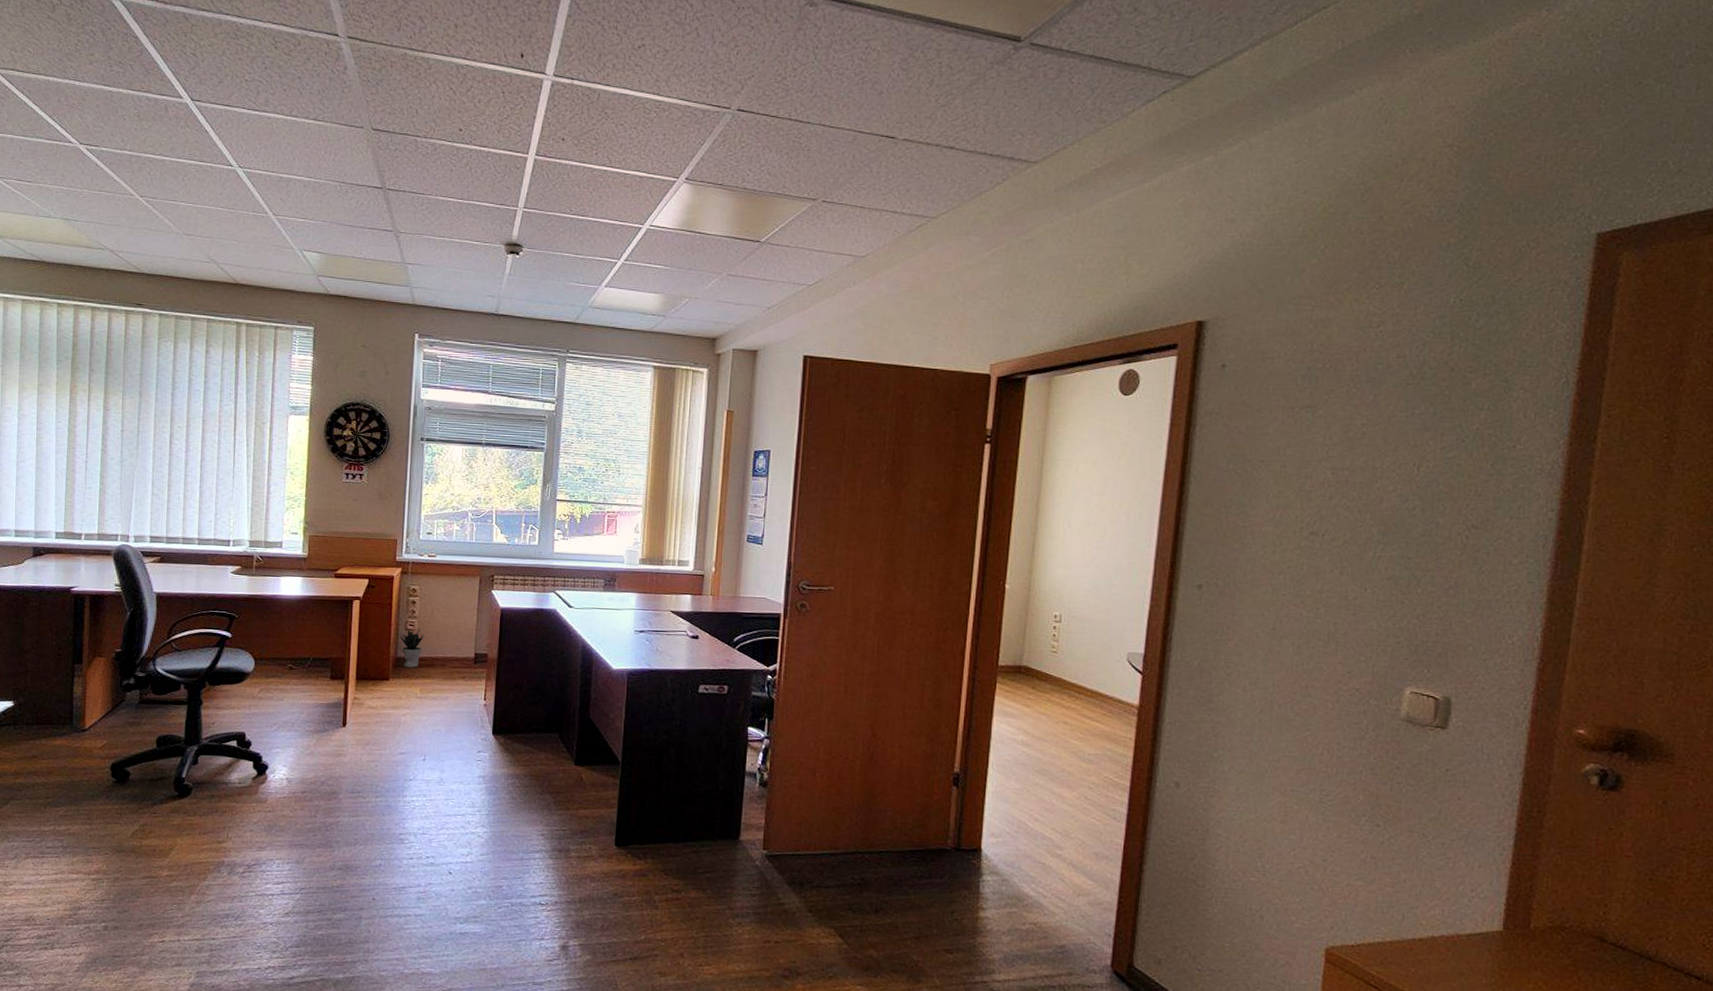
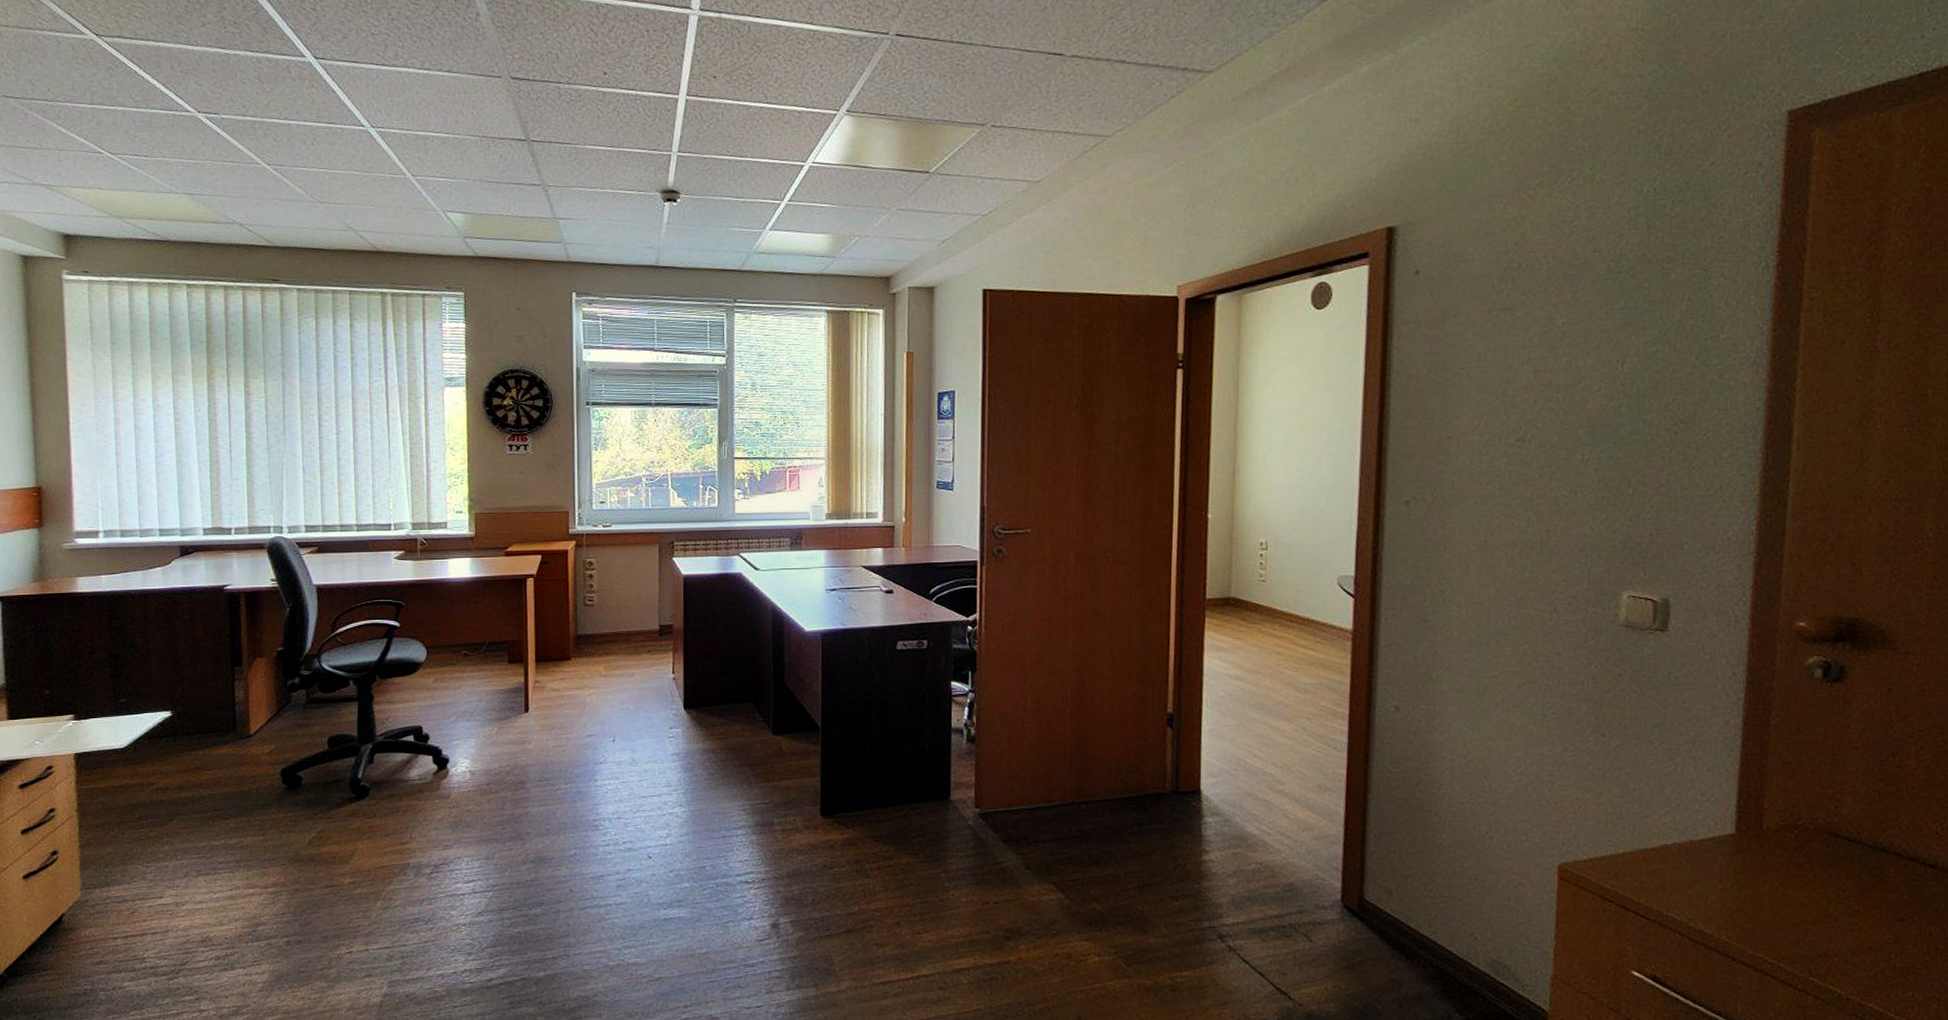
potted plant: present [399,628,425,668] -> none [577,602,606,645]

